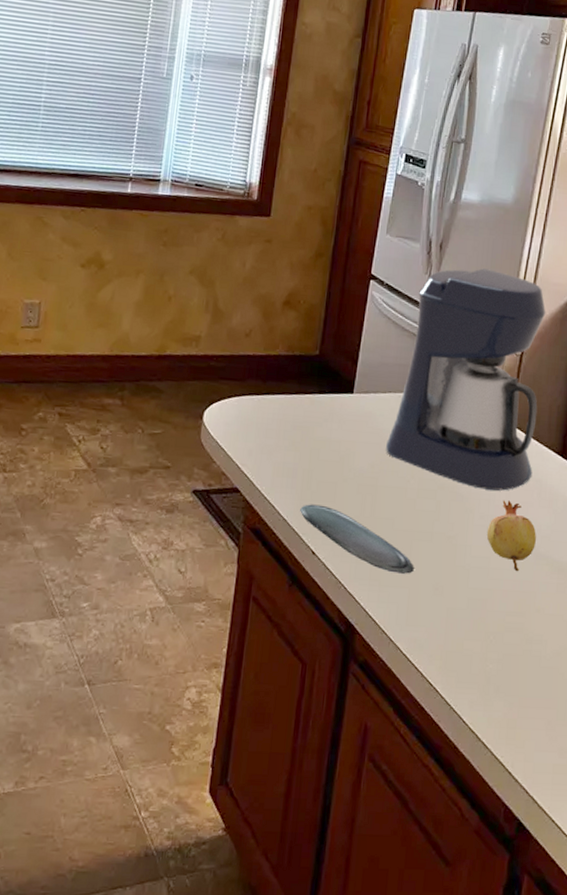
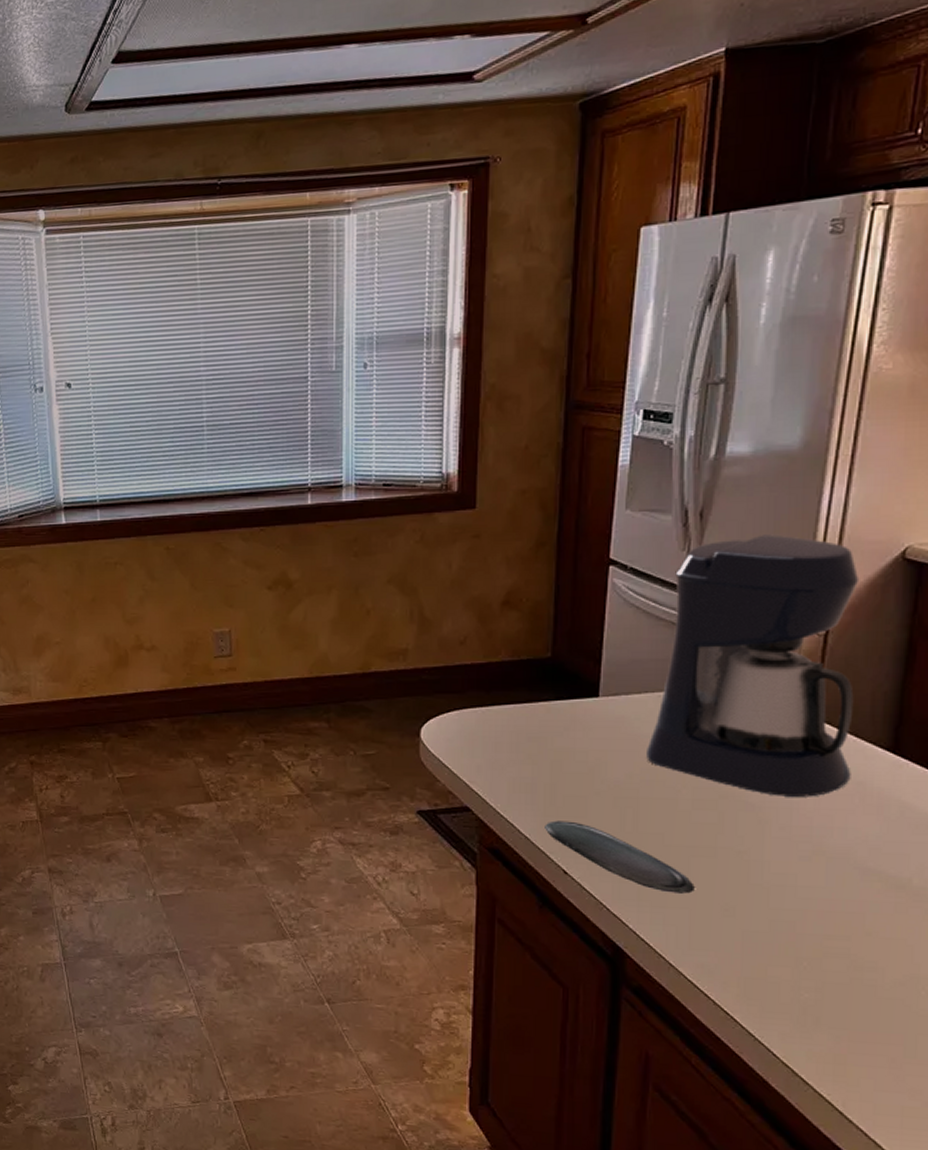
fruit: present [486,500,536,572] -> none [790,808,861,890]

